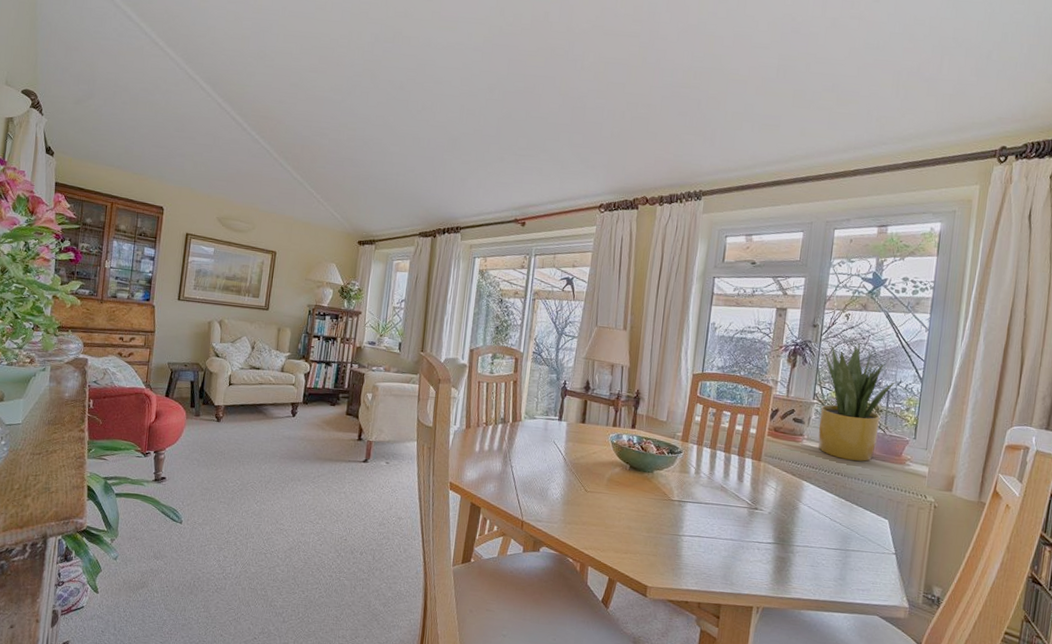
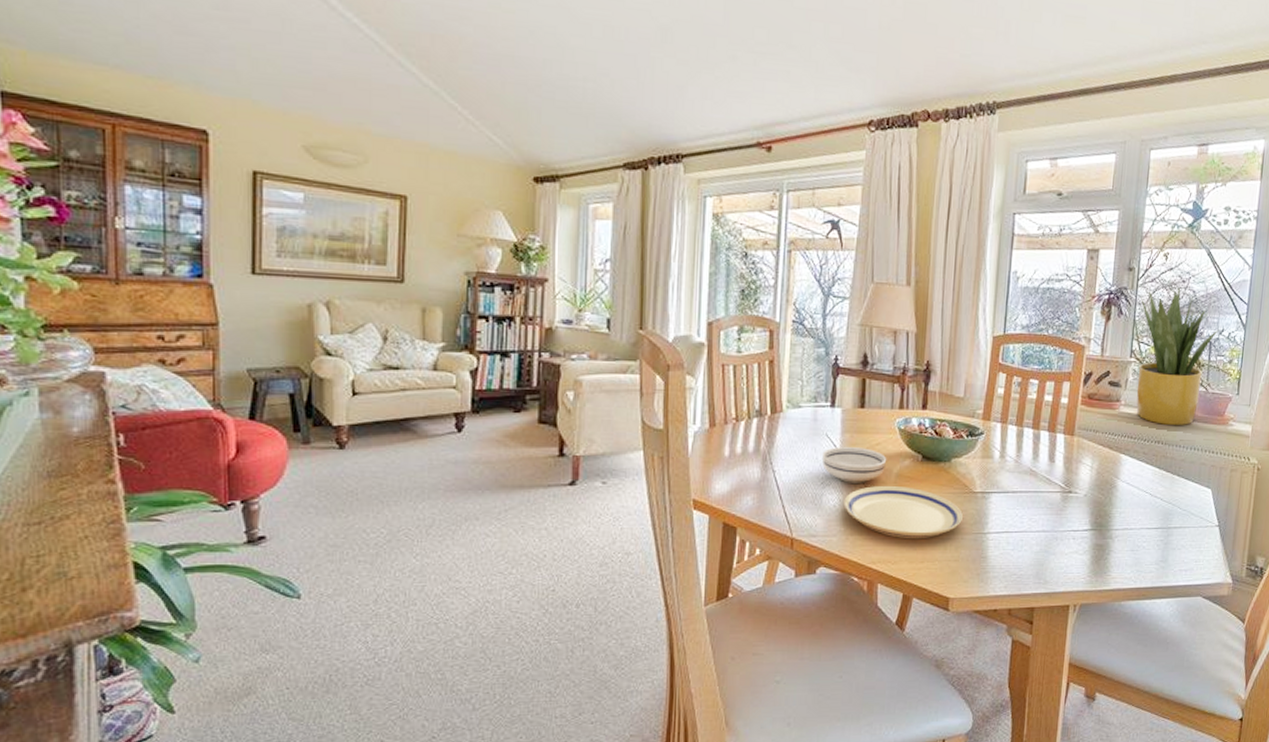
bowl: none [549,452,601,484] -> present [821,446,887,485]
plate: none [564,486,662,534] -> present [843,486,963,539]

